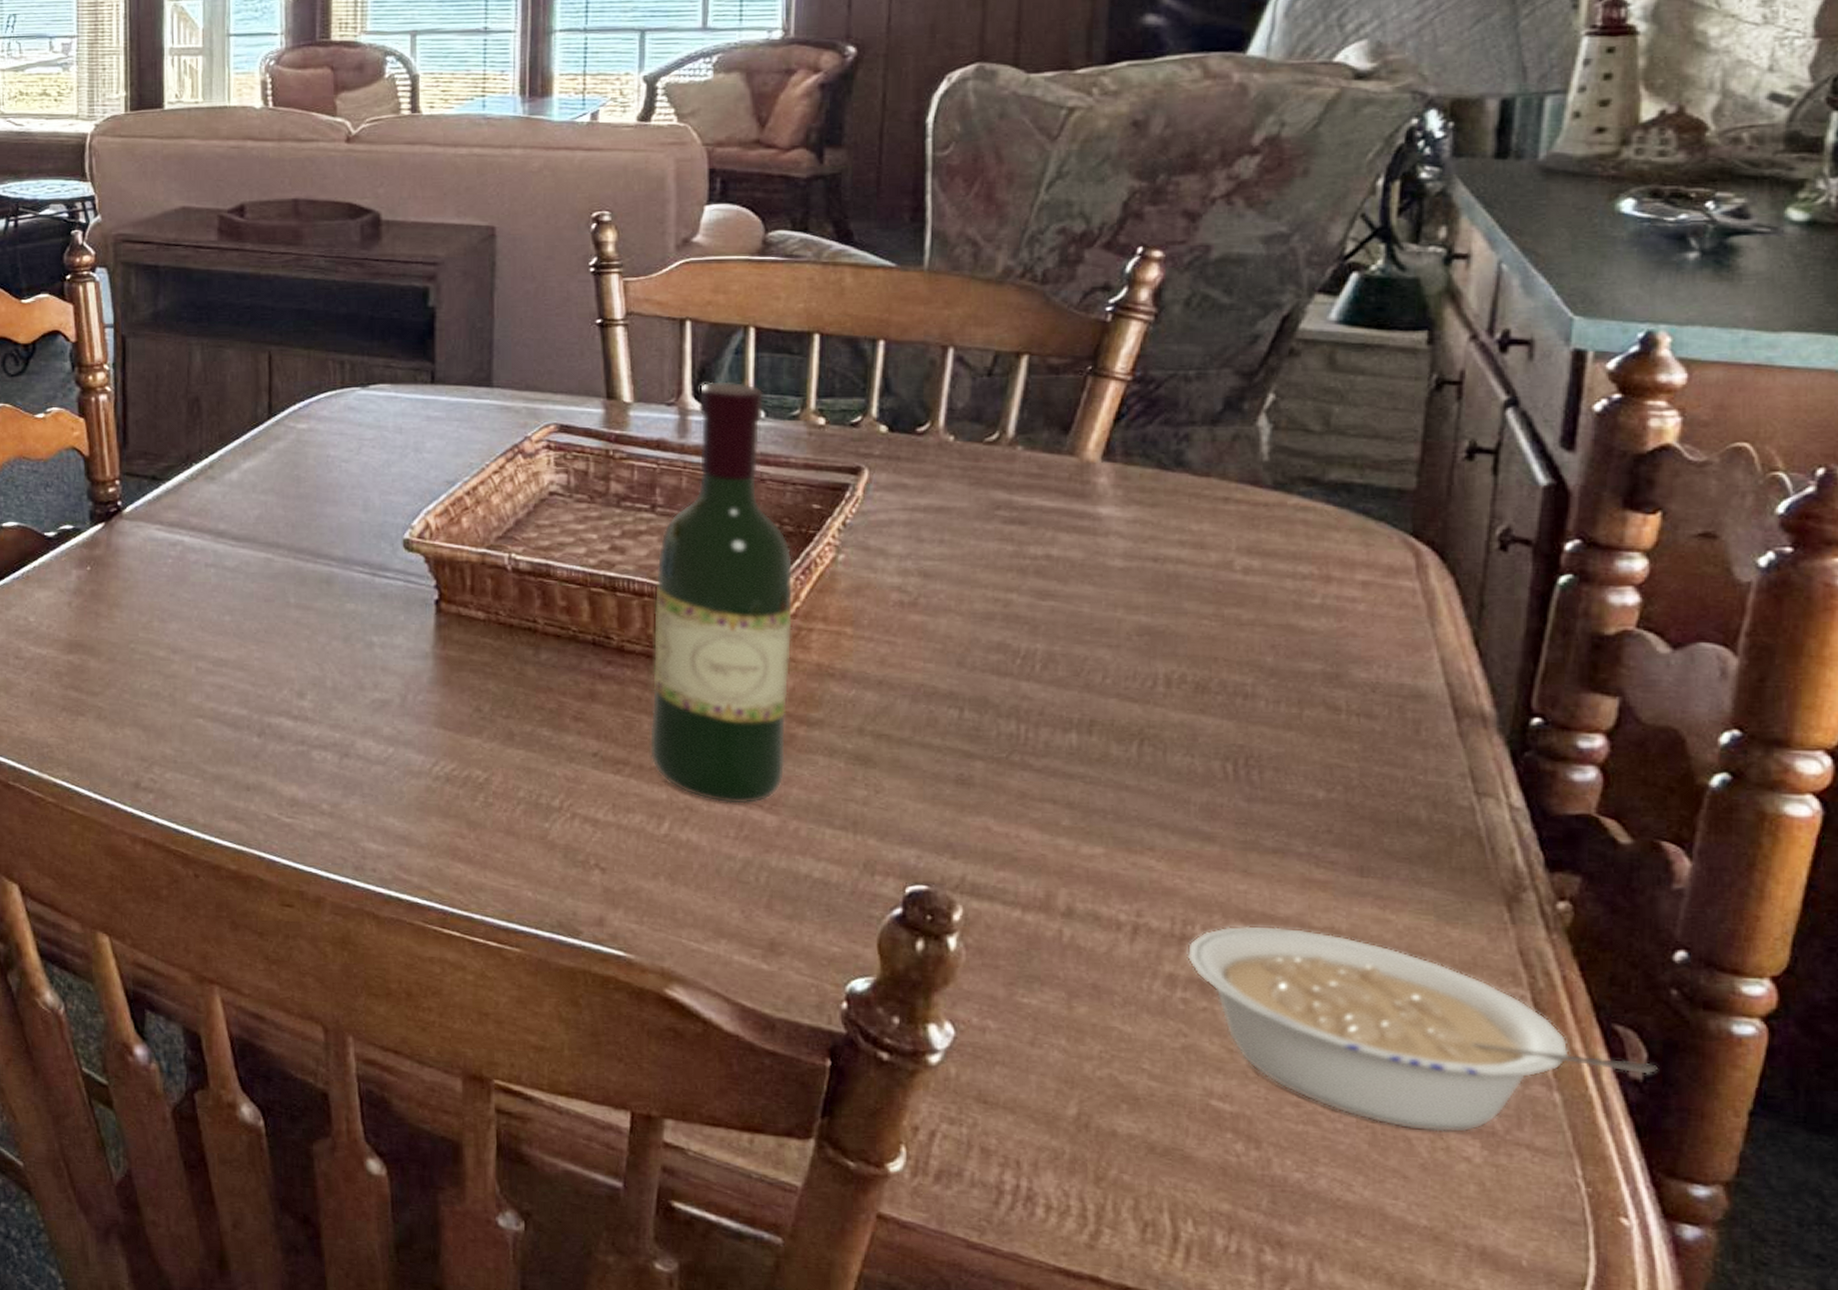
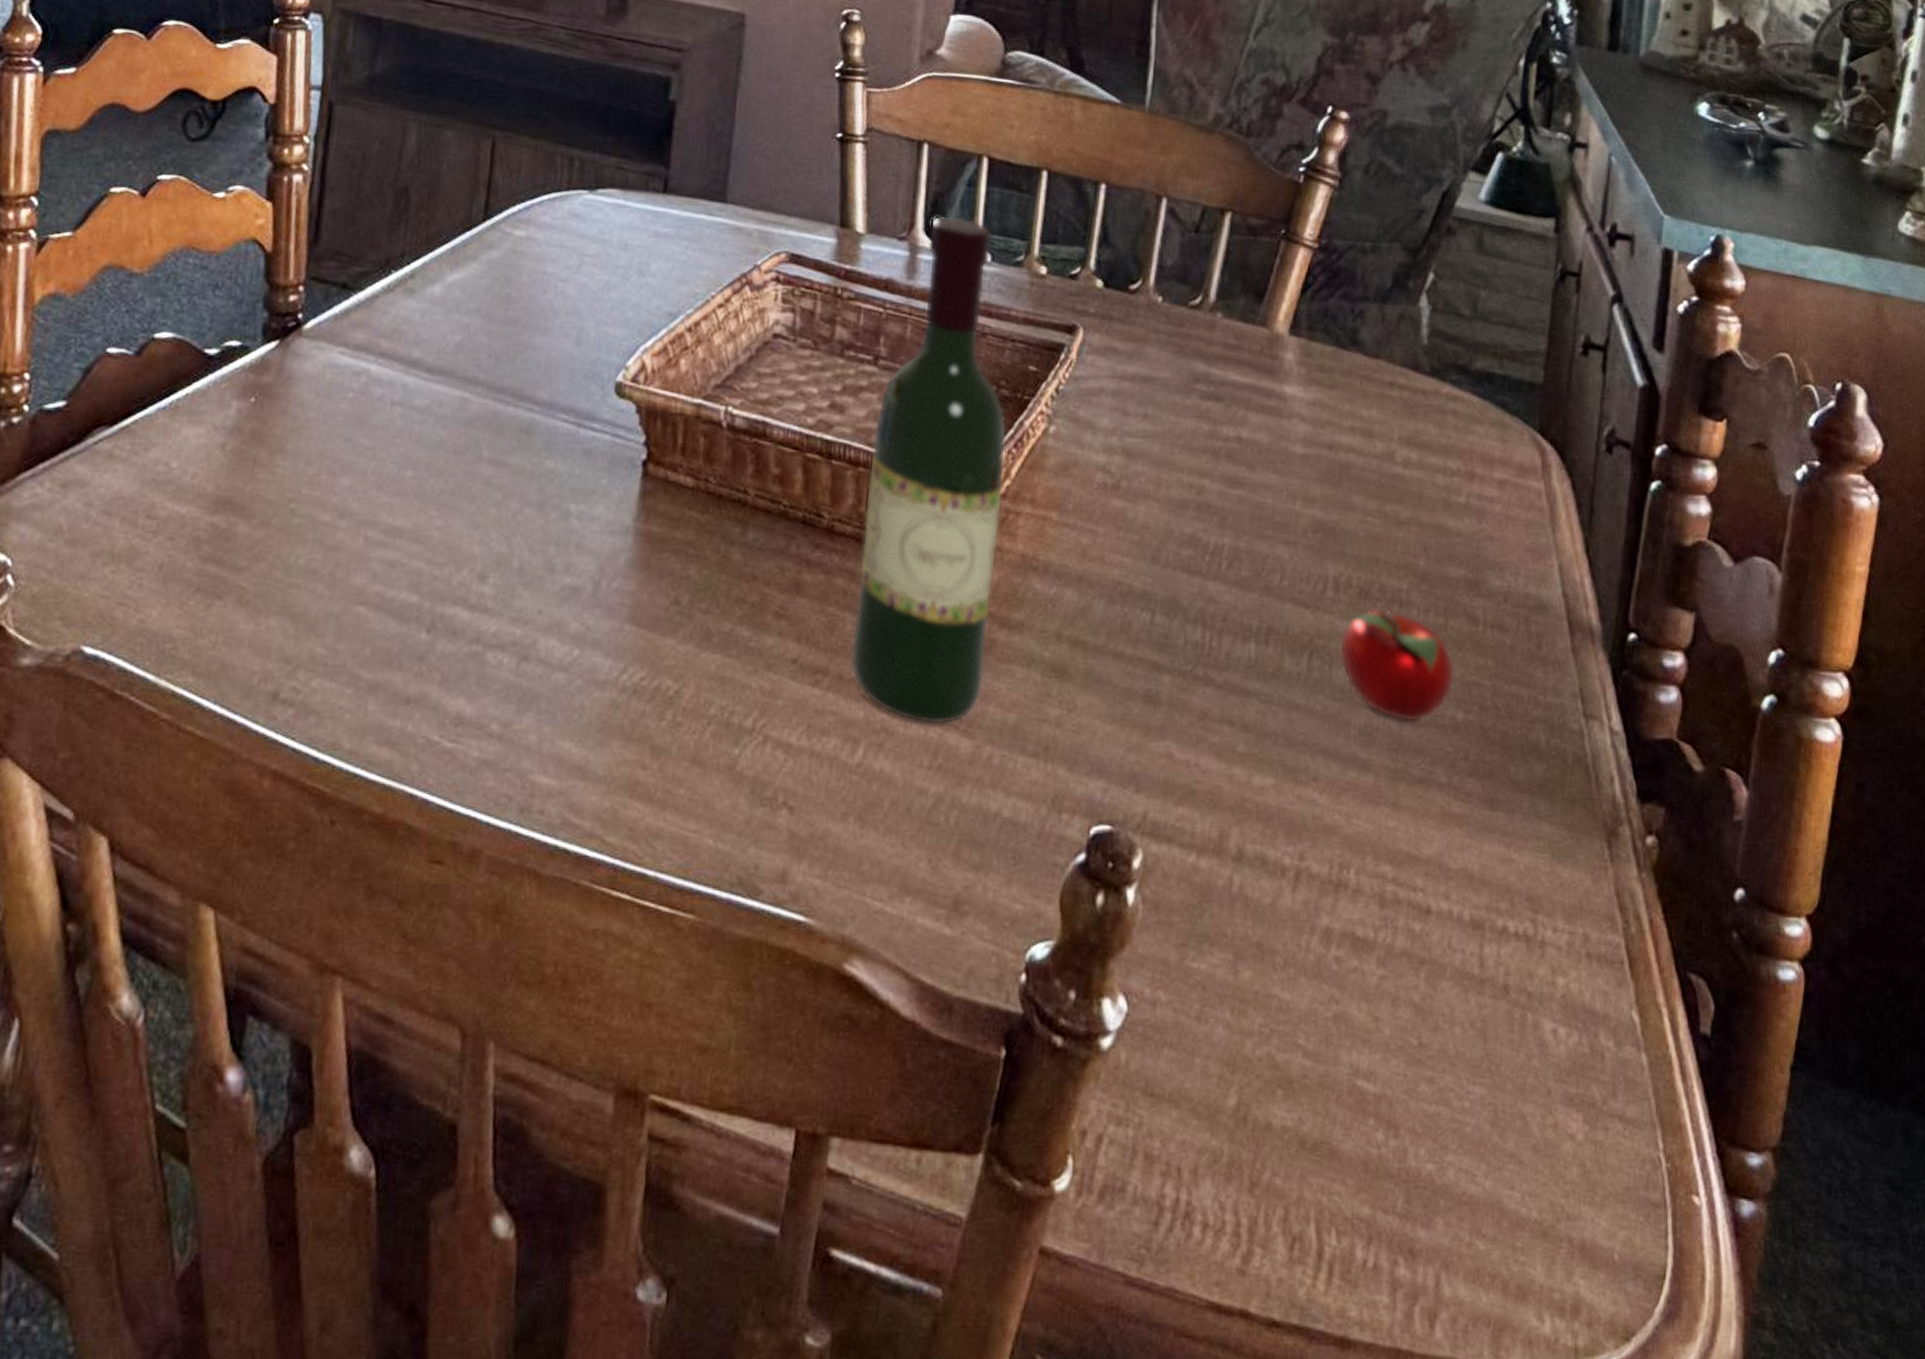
apple: none [1174,702,1313,801] -> present [1339,609,1455,723]
legume: present [1187,925,1658,1133] -> none [1341,867,1722,1106]

